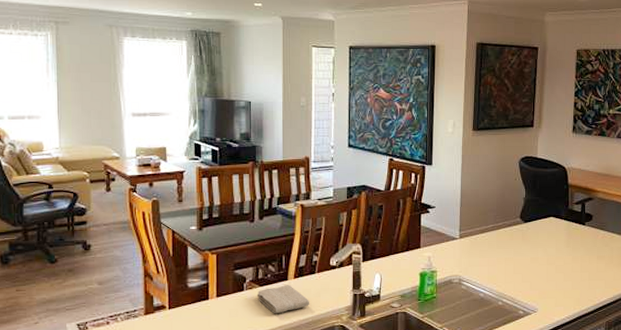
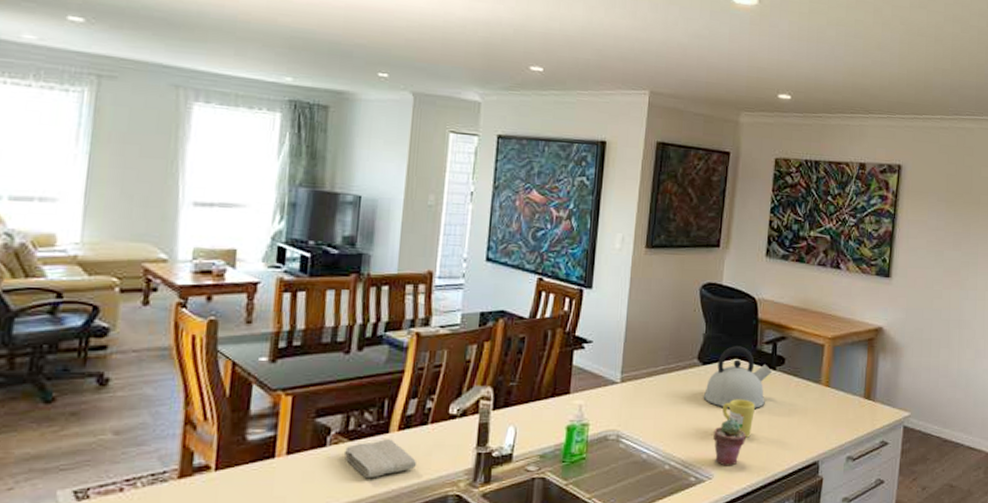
kettle: none [526,207,582,257] -> present [703,346,772,408]
potted succulent: none [536,265,562,302] -> present [713,419,746,466]
mug: none [543,249,569,280] -> present [723,399,755,438]

